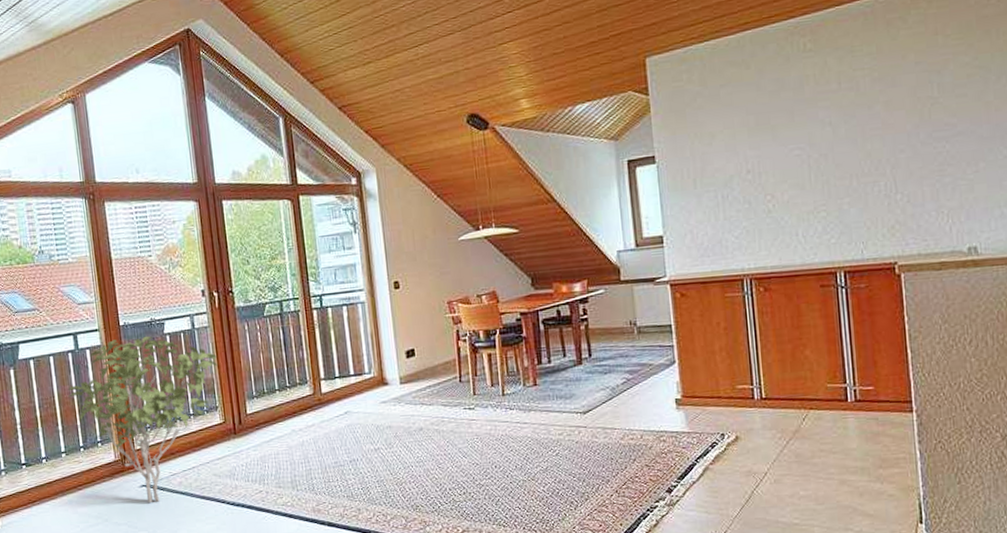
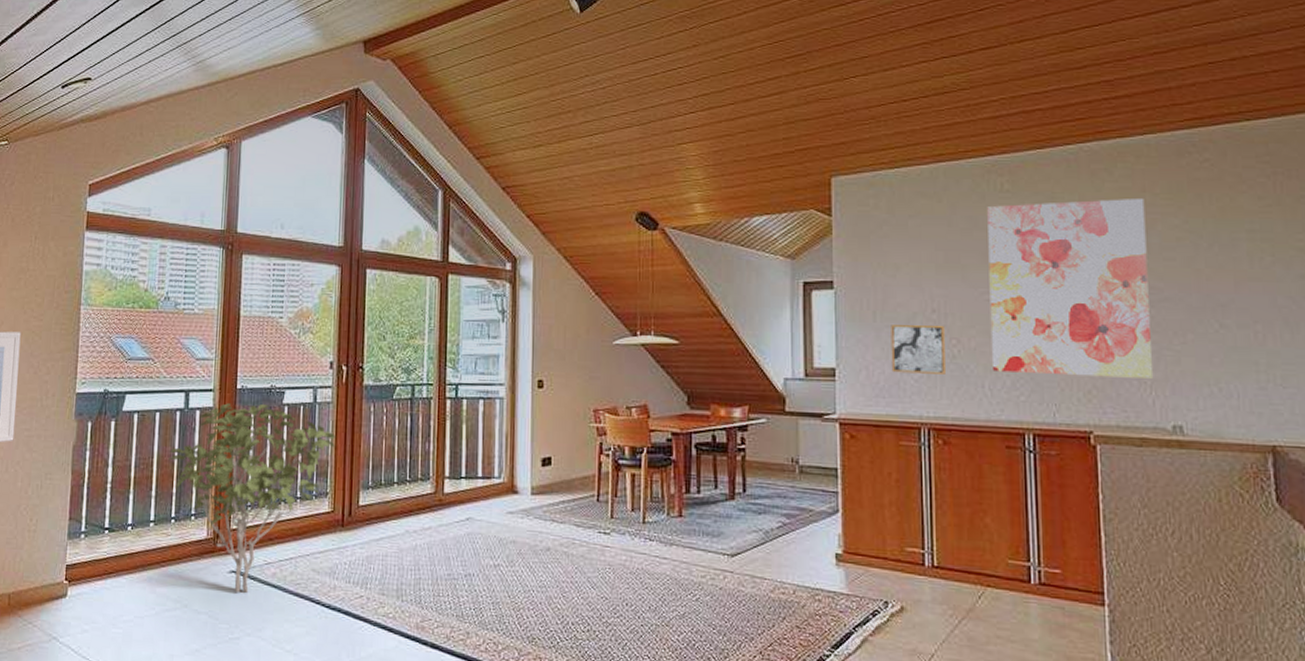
wall art: none [710,183,764,233] -> present [891,324,947,374]
wall art: none [792,41,950,220] -> present [987,199,1154,379]

